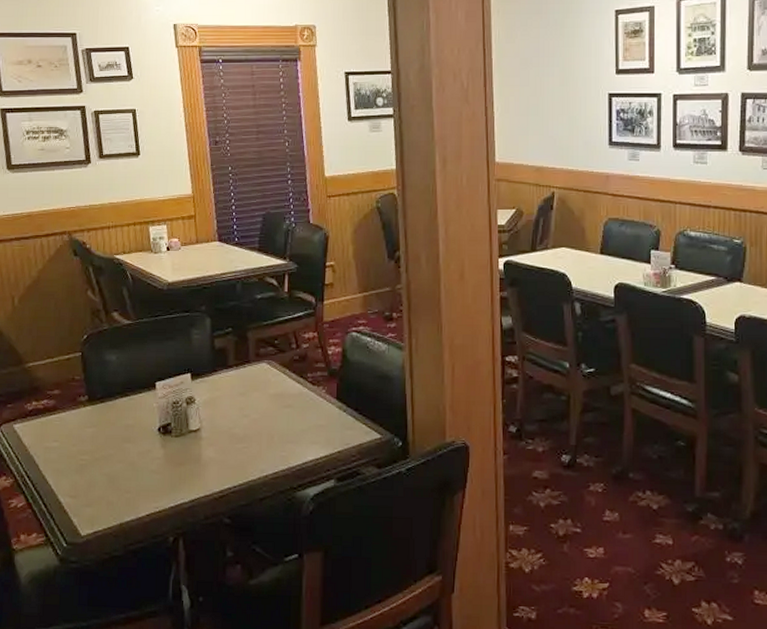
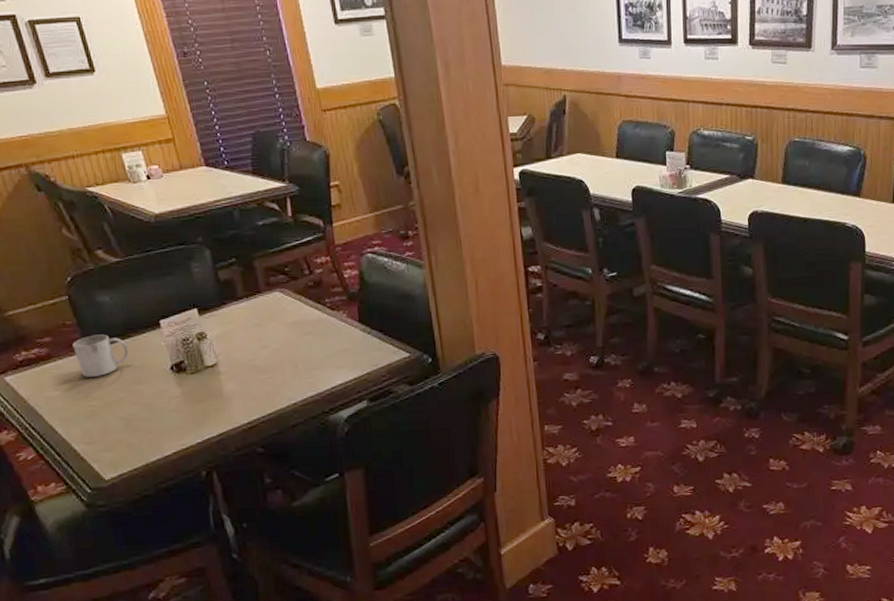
mug: none [77,391,124,432] -> present [72,334,129,377]

